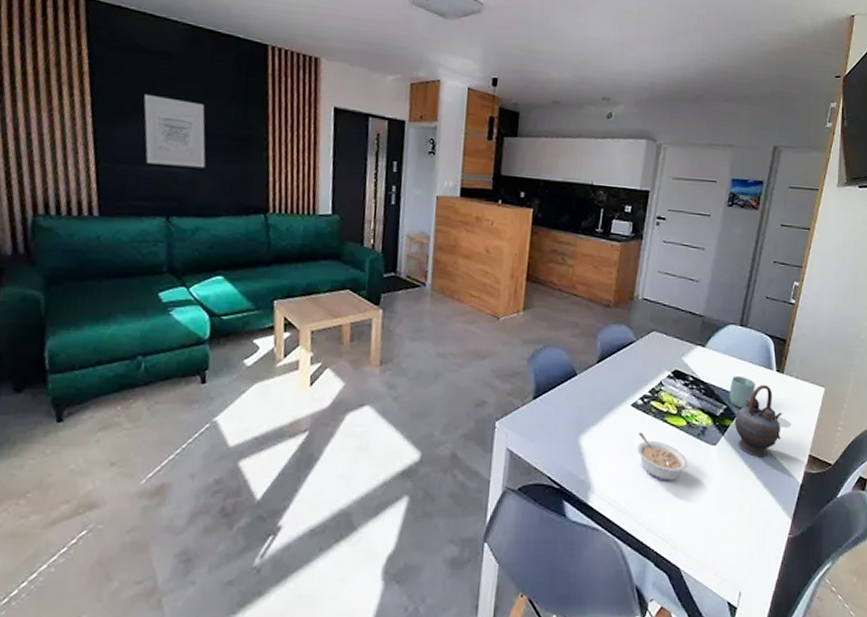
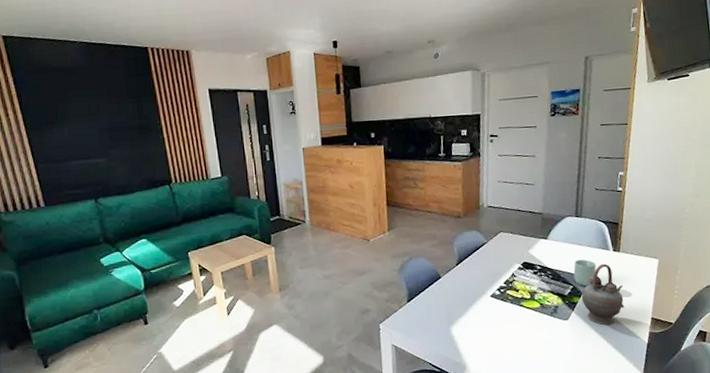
wall art: present [143,93,206,169] -> none [61,104,118,160]
legume: present [636,432,688,482] -> none [500,317,546,355]

